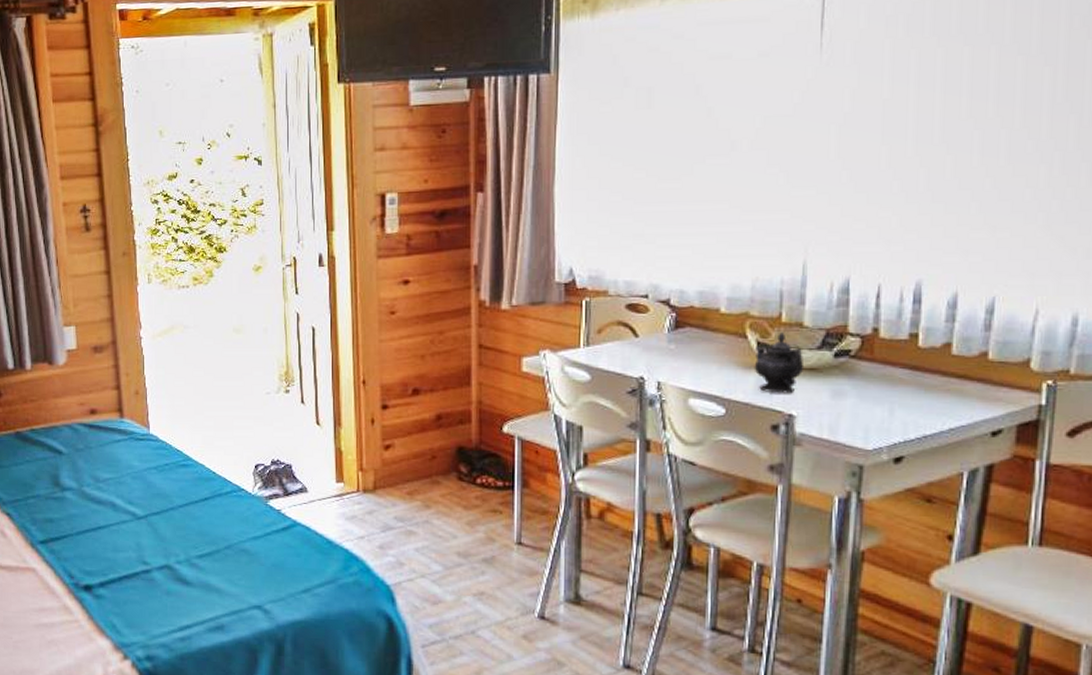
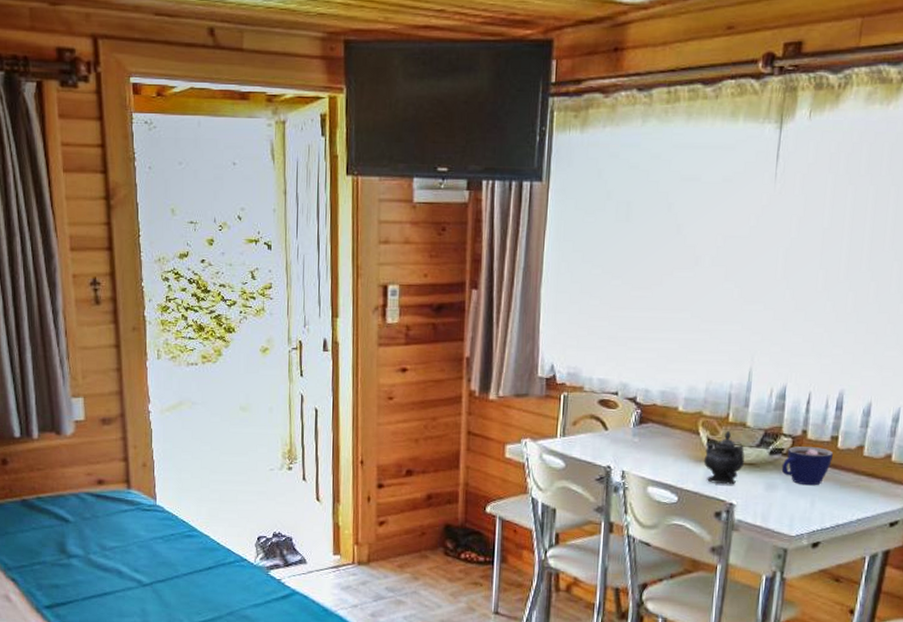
cup: none [850,347,914,392] -> present [781,446,834,486]

